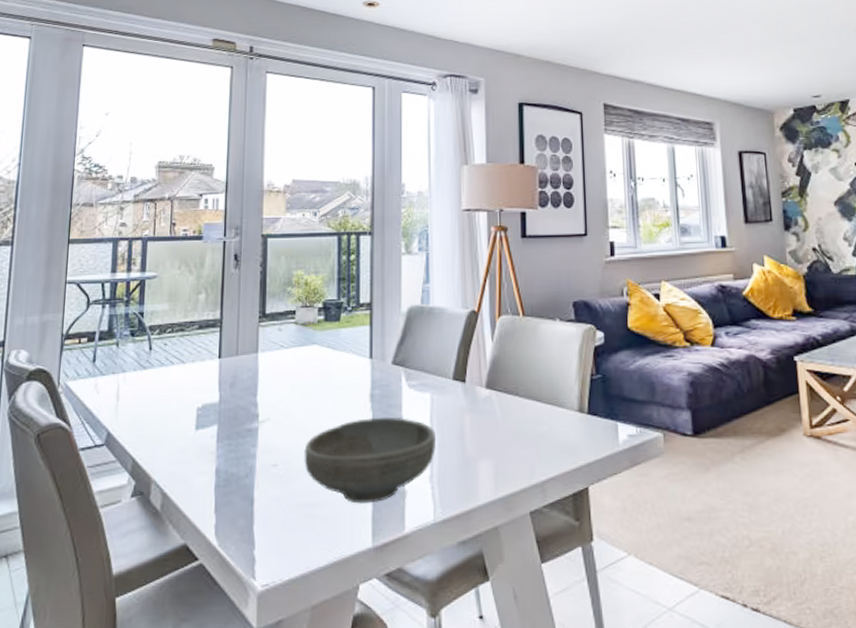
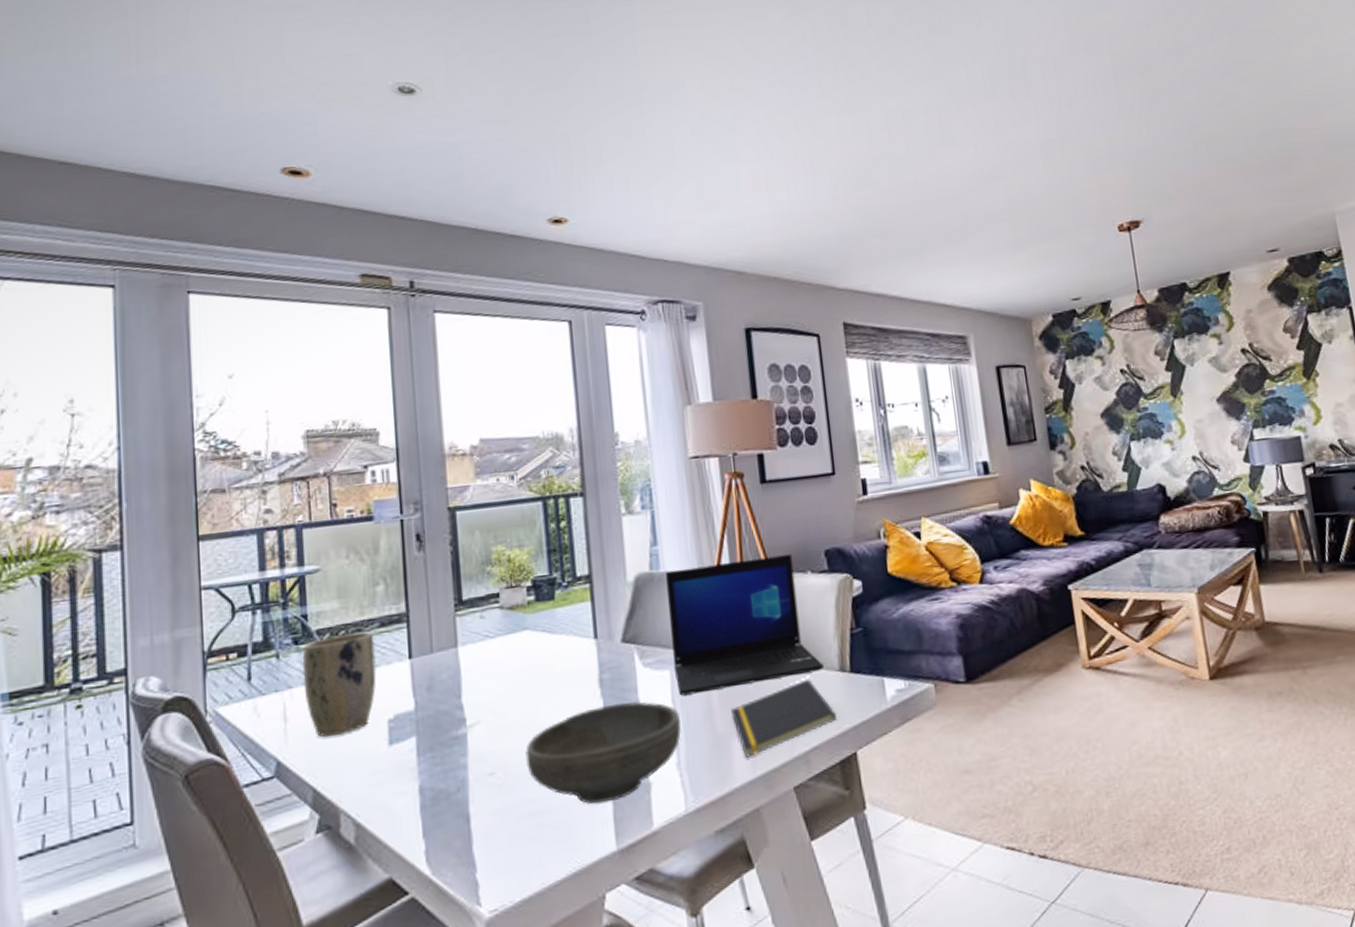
plant pot: none [134,332,193,417] -> present [302,632,377,737]
laptop: none [434,302,564,417] -> present [666,554,824,696]
notepad: none [481,415,574,479] -> present [731,678,838,758]

